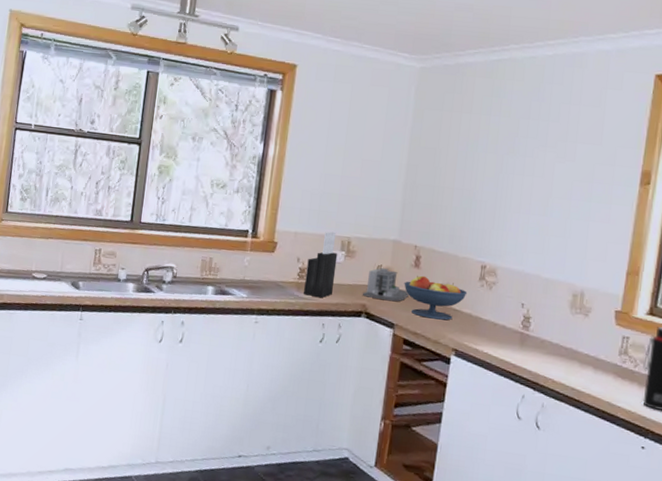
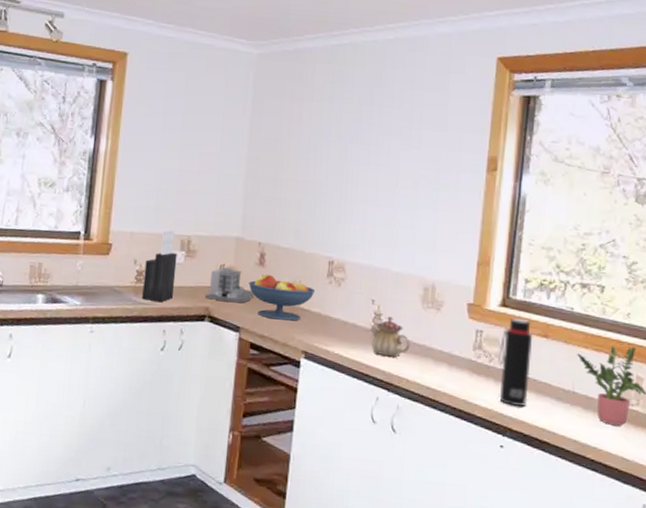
teapot: none [518,320,558,359] -> present [370,317,410,358]

